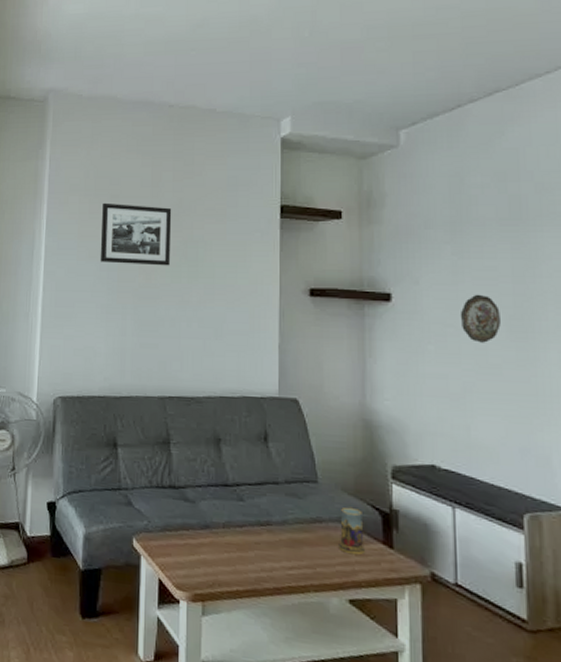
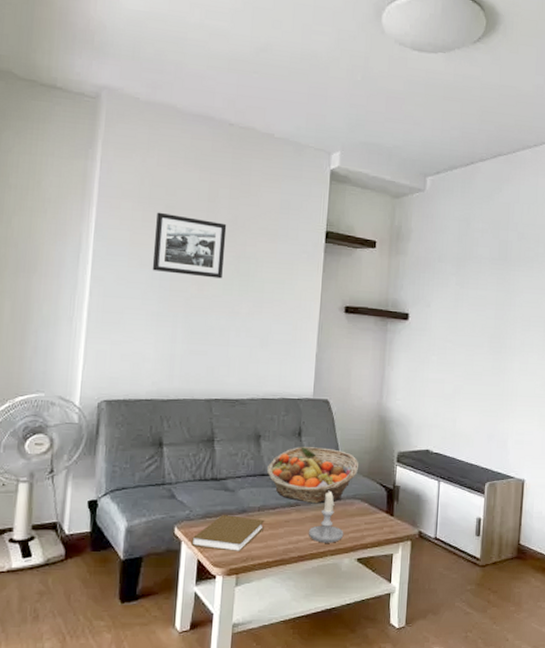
book: none [151,529,232,576] -> present [191,515,265,553]
fruit basket: none [231,454,342,525] -> present [267,447,359,504]
candle: none [284,509,329,576] -> present [308,490,344,543]
mug: present [339,508,366,555] -> none [352,487,373,524]
decorative plate: present [460,294,501,343] -> none [457,317,485,355]

